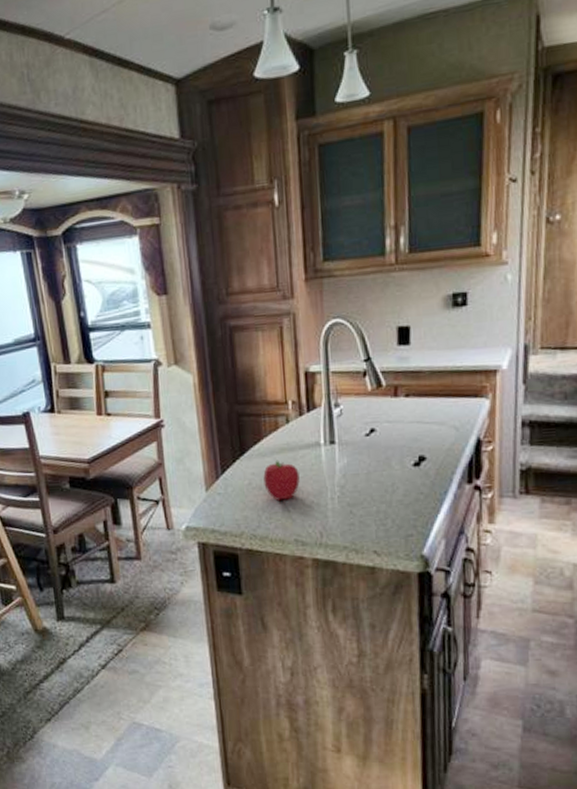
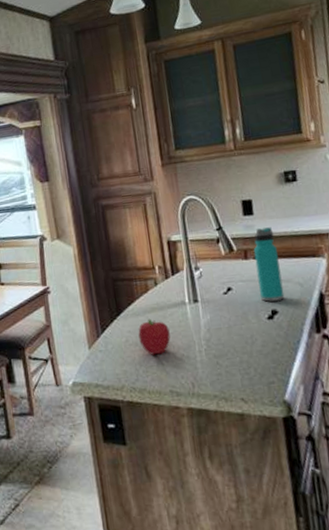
water bottle: none [405,360,436,447] -> present [253,227,285,302]

